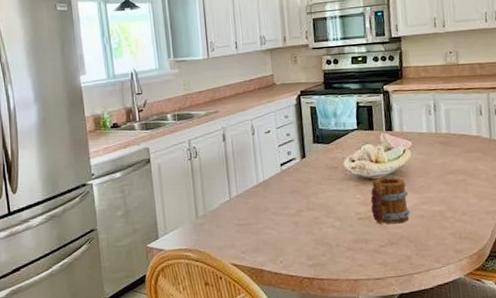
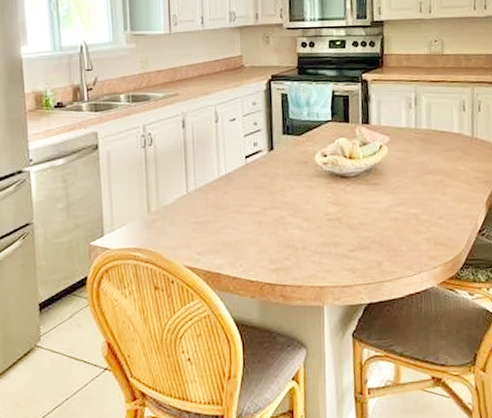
mug: present [370,177,410,224] -> none [341,175,383,227]

